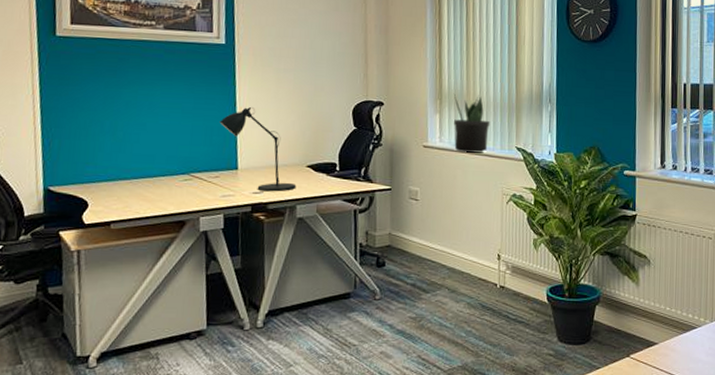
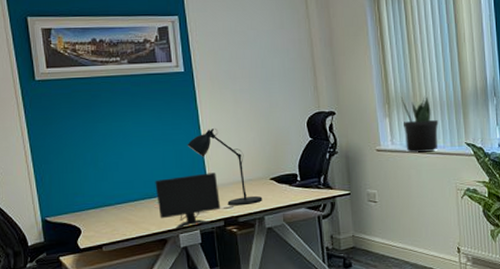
computer monitor: none [178,153,250,212] -> present [155,173,221,229]

